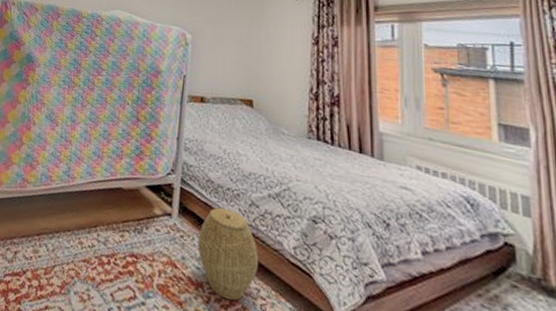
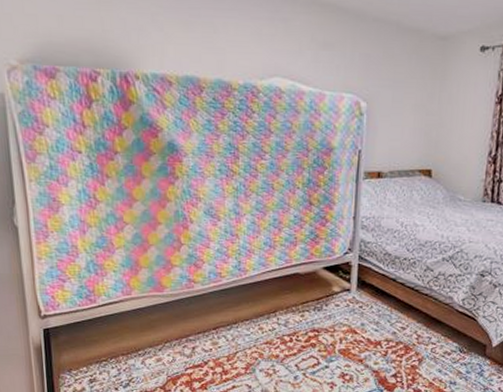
woven basket: present [197,207,259,301] -> none [376,276,432,350]

